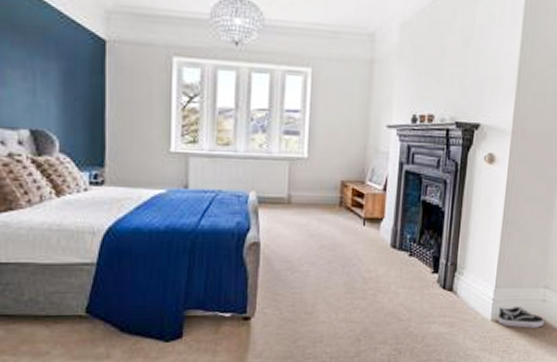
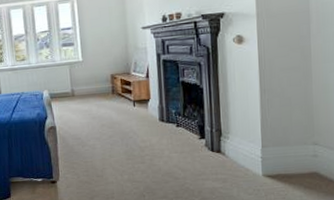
shoe: present [497,307,545,328] -> none [268,162,319,181]

